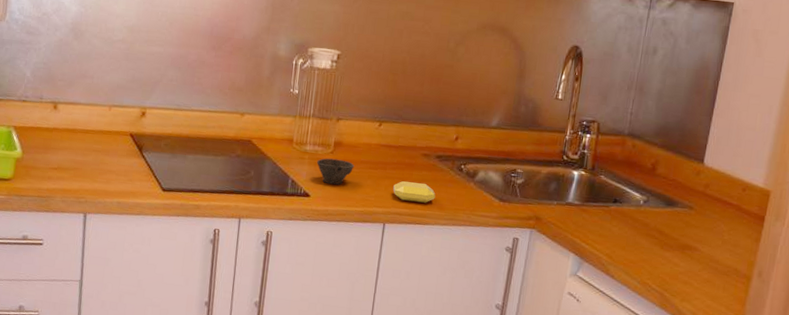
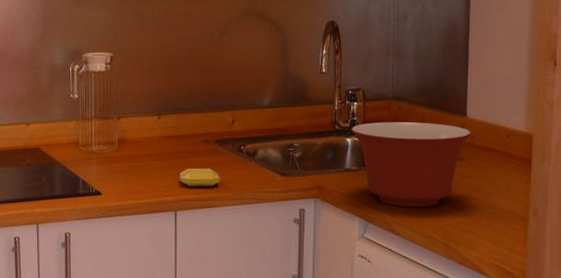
cup: present [316,158,355,185] -> none [103,155,140,181]
mixing bowl: none [580,157,706,253] -> present [352,121,471,208]

